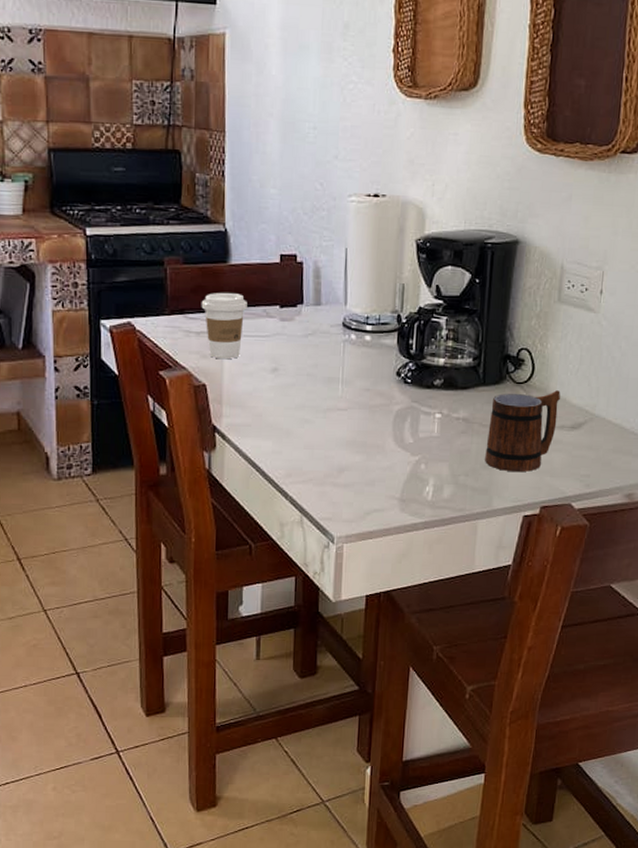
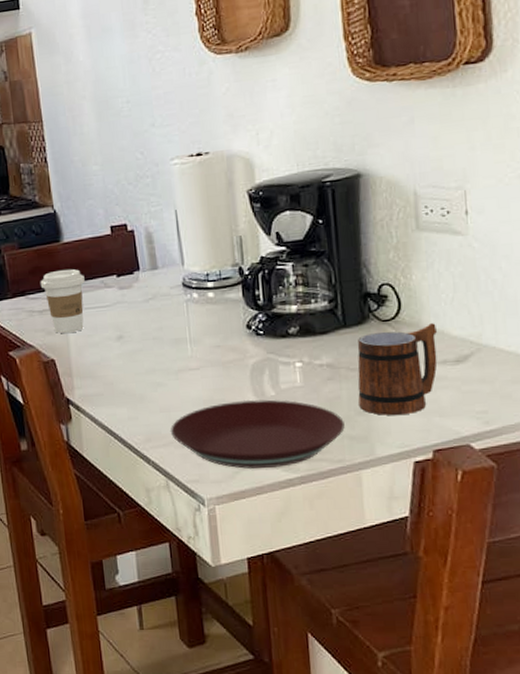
plate: none [311,444,470,511] -> present [170,399,345,469]

